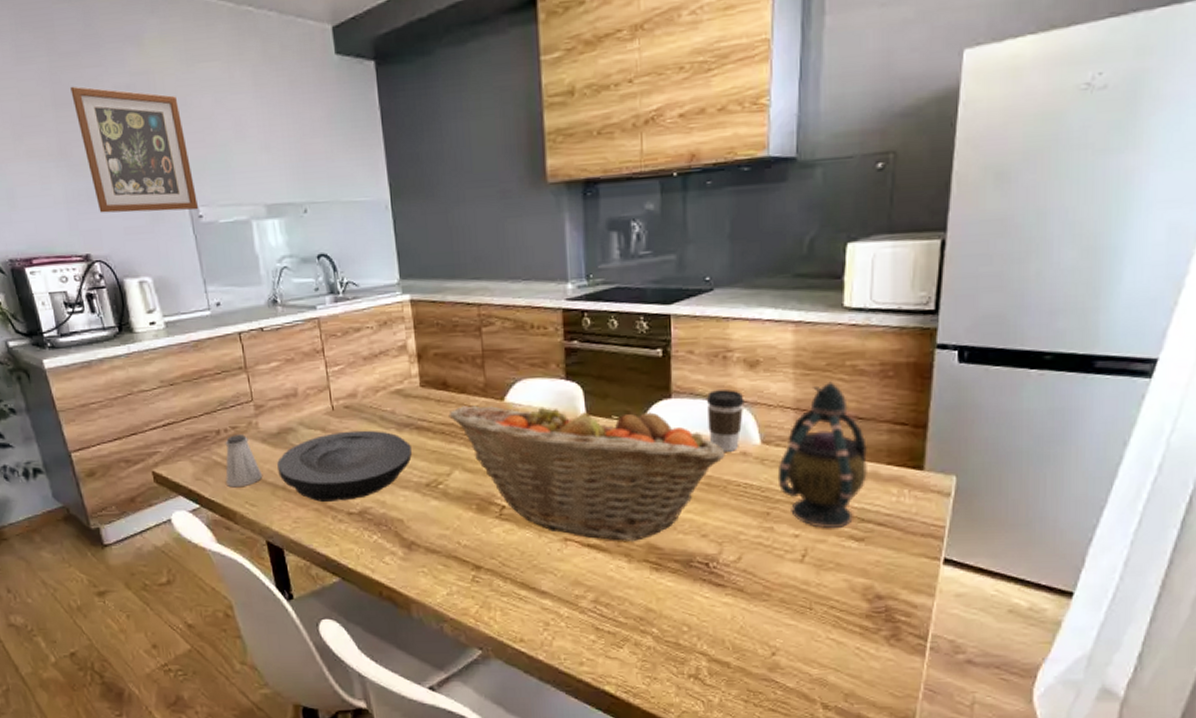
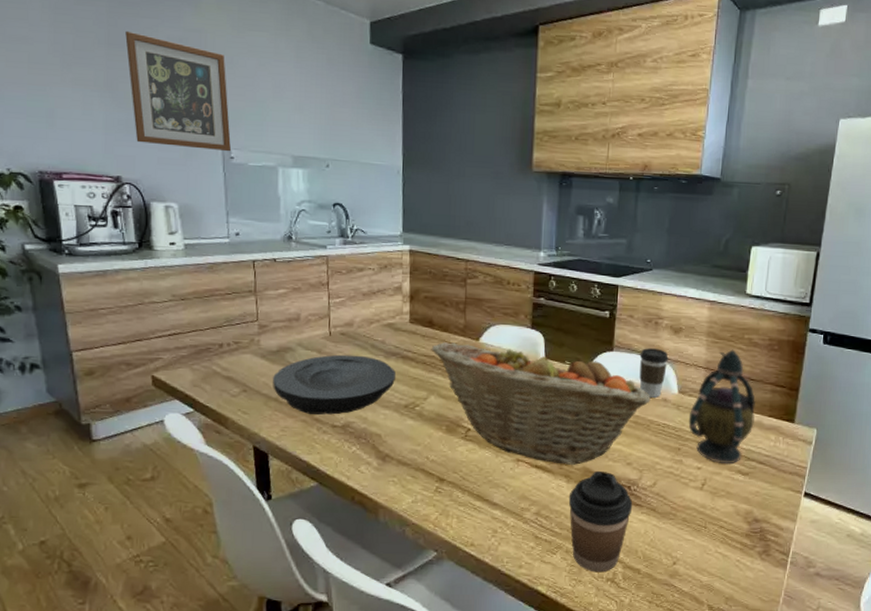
saltshaker: present [225,434,263,488] -> none [222,349,258,396]
coffee cup: none [632,547,714,668] -> present [568,471,633,573]

